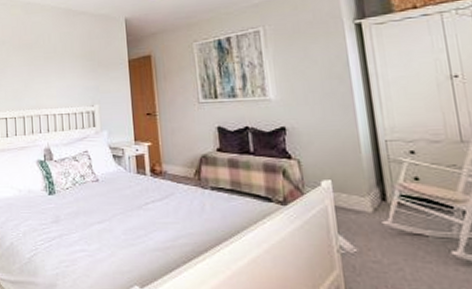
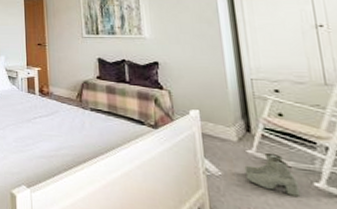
boots: none [380,222,438,270] -> present [244,152,299,198]

